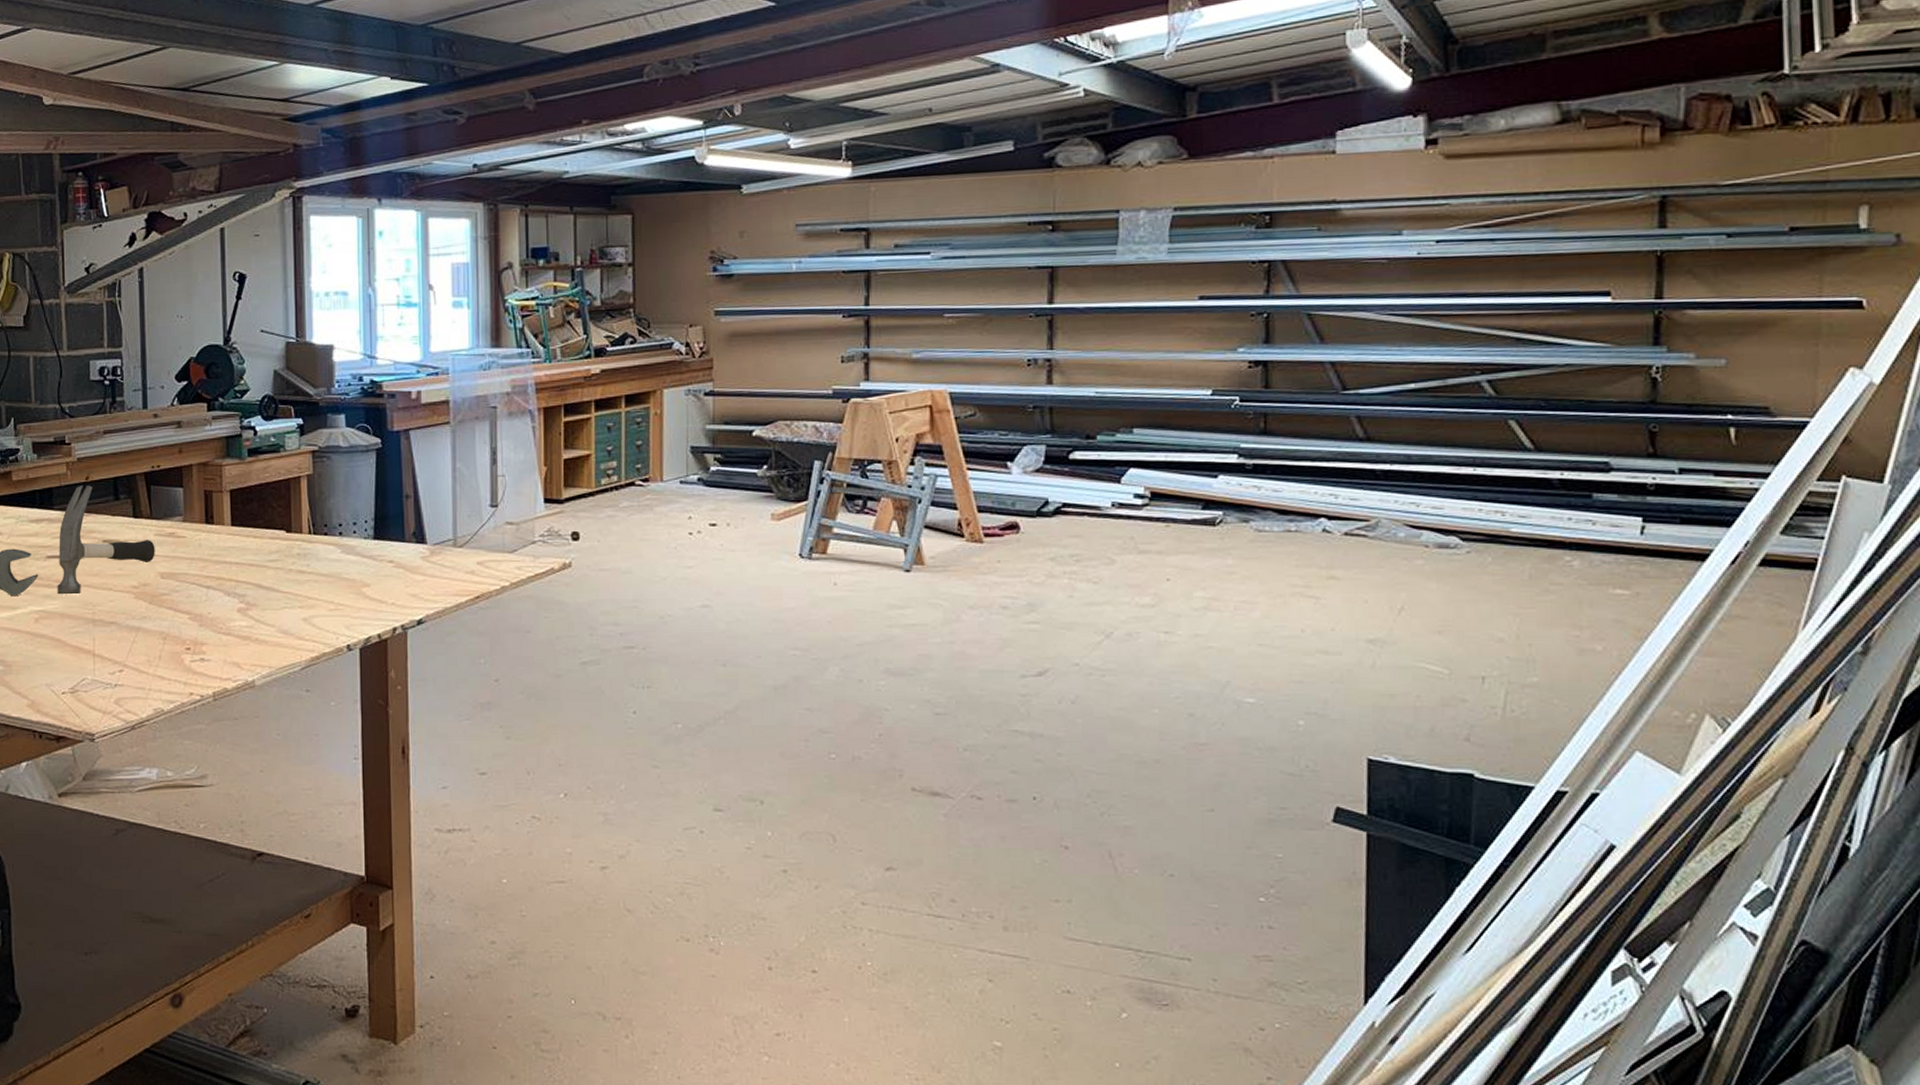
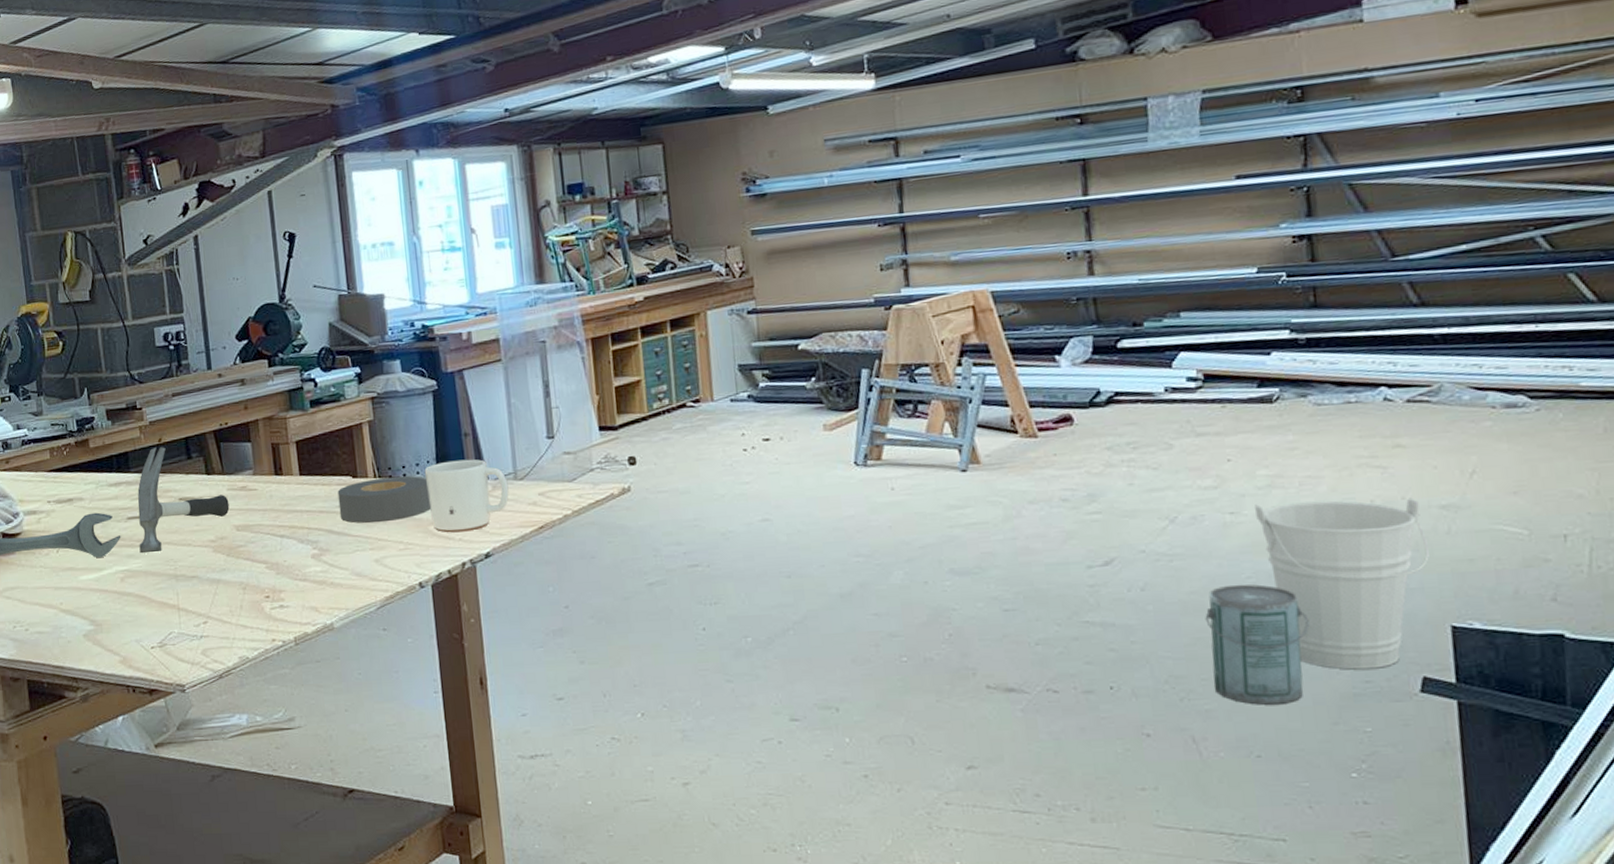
adhesive tape: none [270,534,365,581] -> present [337,476,431,524]
mug: none [361,522,447,596] -> present [424,459,509,533]
paint can: none [1131,703,1232,825] -> present [1205,584,1310,705]
bucket: none [1189,625,1352,796] -> present [1255,497,1429,670]

